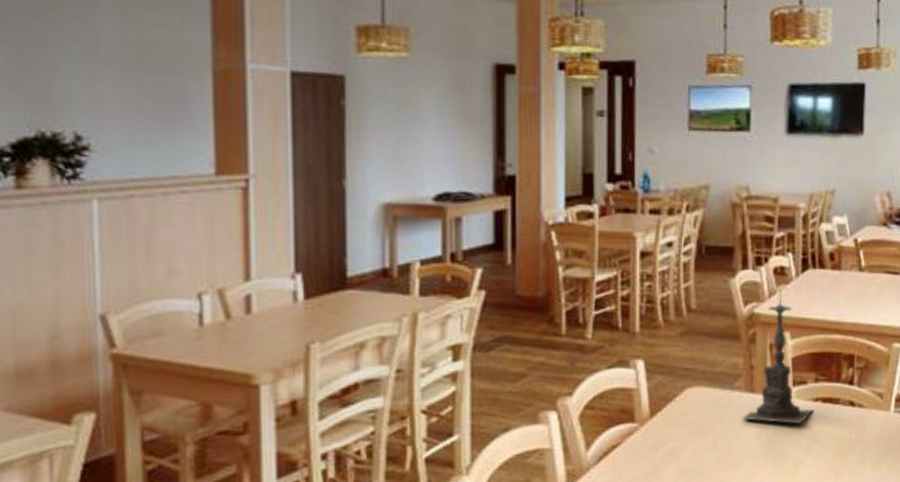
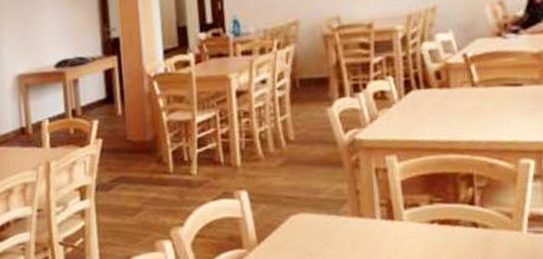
candle holder: present [742,288,814,424] -> none [351,113,430,247]

